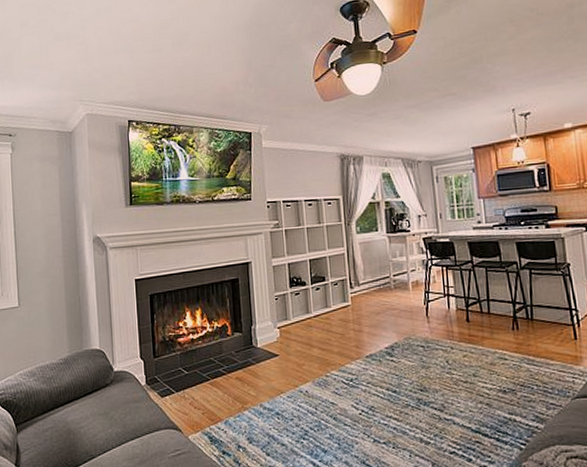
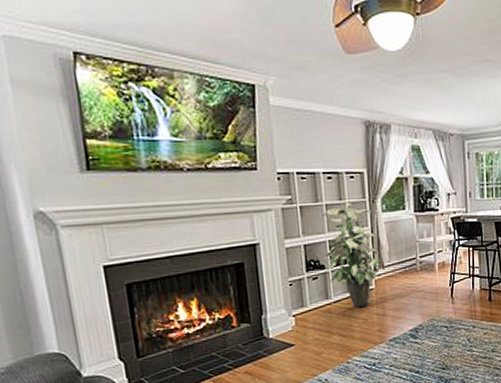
indoor plant: none [303,226,355,323] -> present [322,203,379,308]

